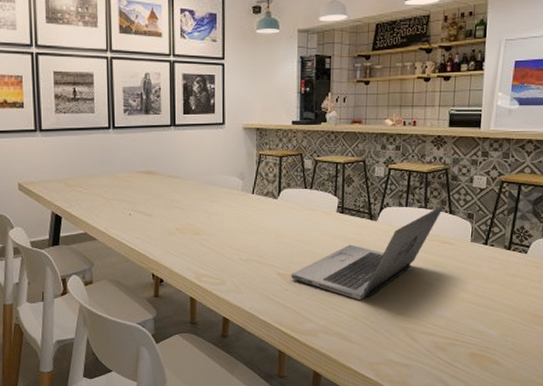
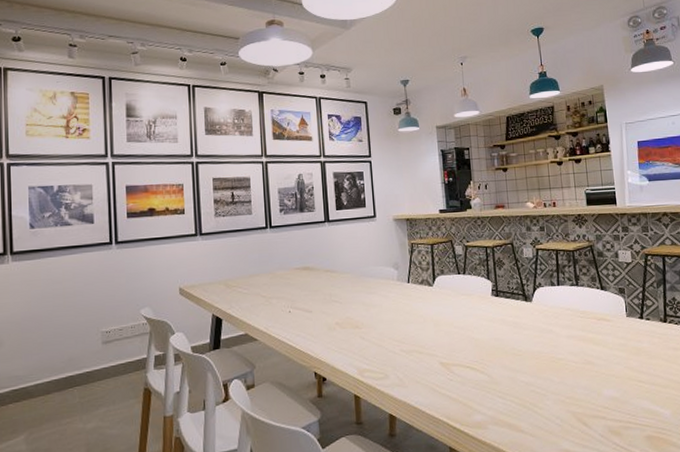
laptop: present [291,204,445,301] -> none [454,281,595,386]

